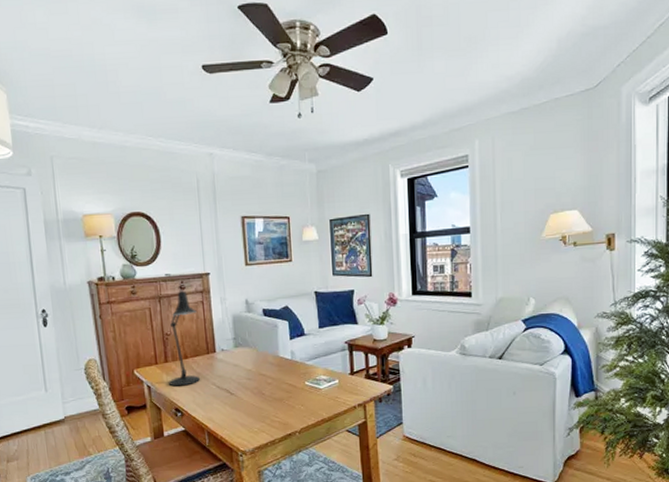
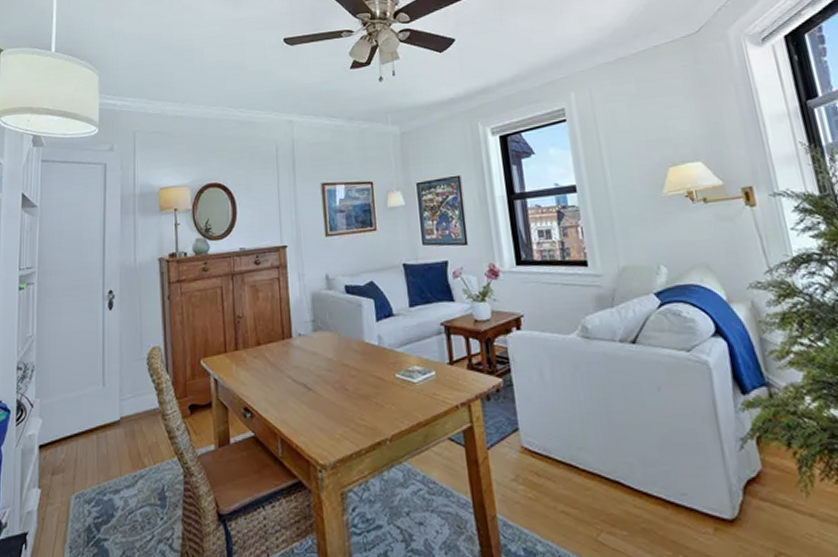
desk lamp: present [168,286,200,386] -> none [237,261,273,380]

